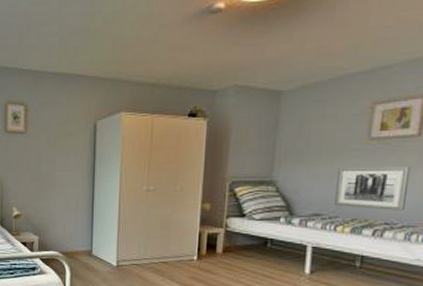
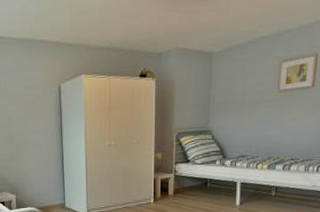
wall art: present [333,166,411,211] -> none [255,112,308,149]

